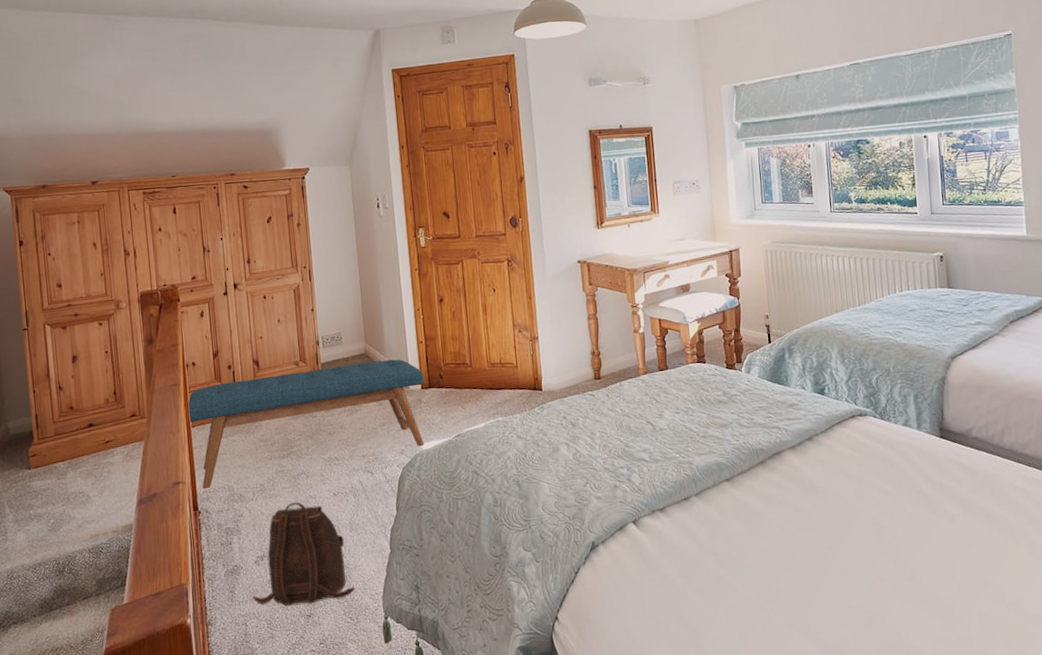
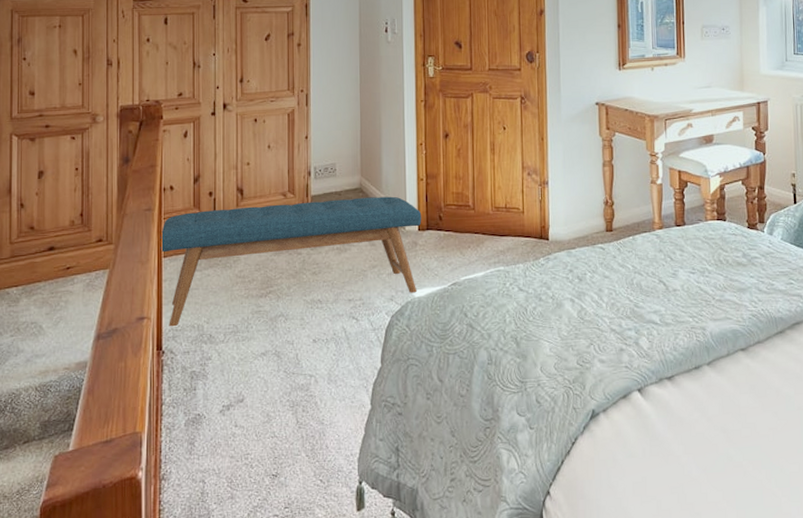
backpack: present [253,502,355,606] -> none [214,346,329,463]

